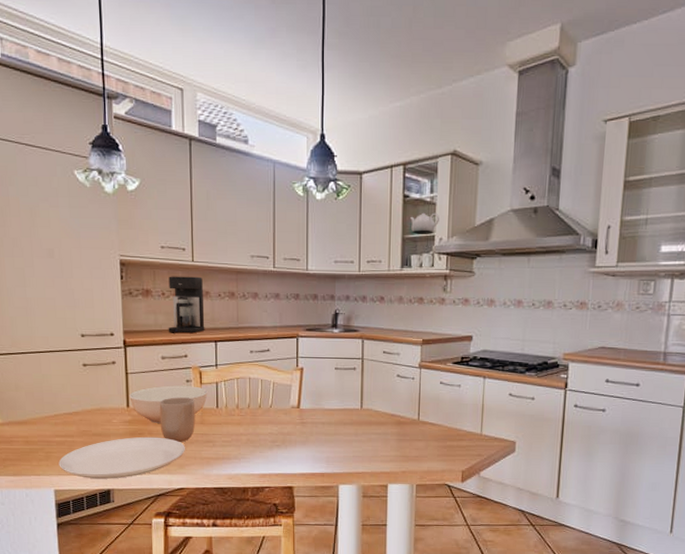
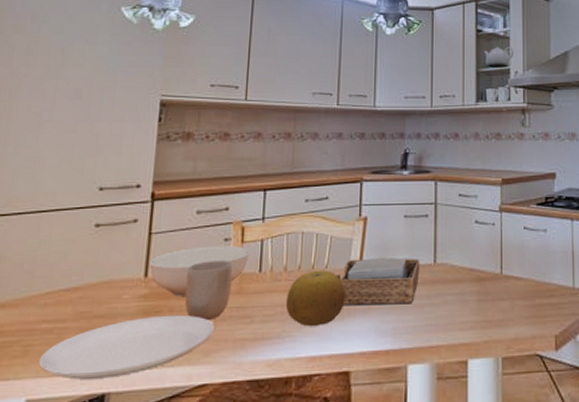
coffee maker: present [168,276,205,334] -> none [208,116,256,182]
fruit: none [239,409,287,452] -> present [285,270,345,327]
napkin holder: none [279,401,349,439] -> present [336,257,420,305]

